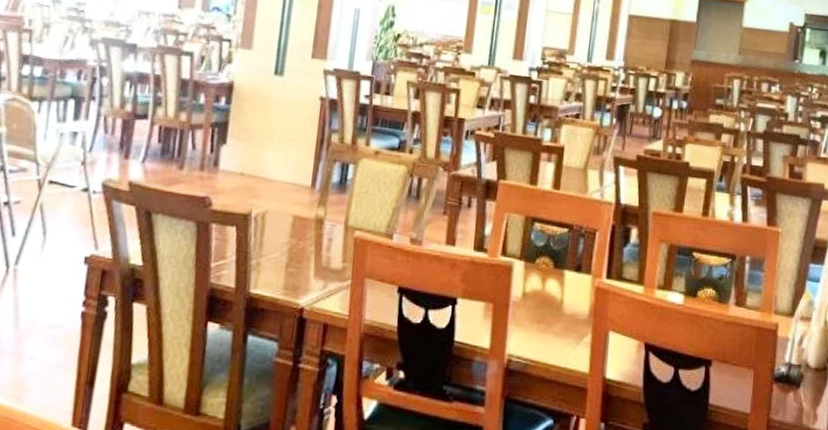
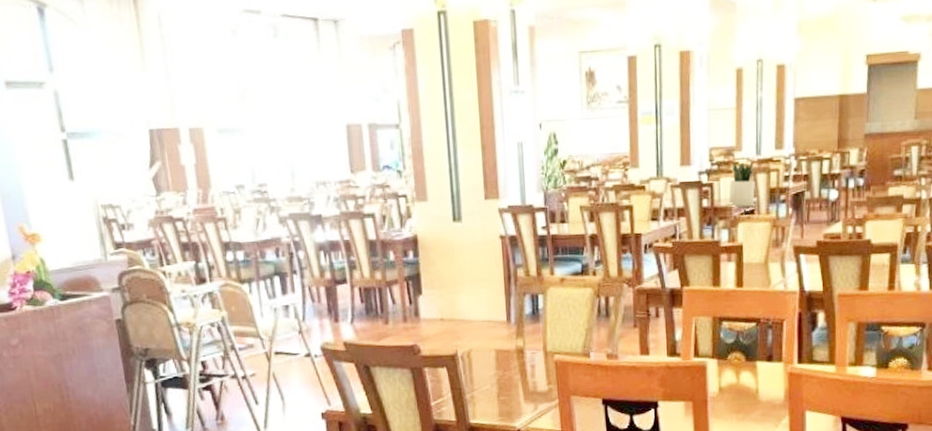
planter: none [553,64,586,112] -> present [726,161,757,209]

